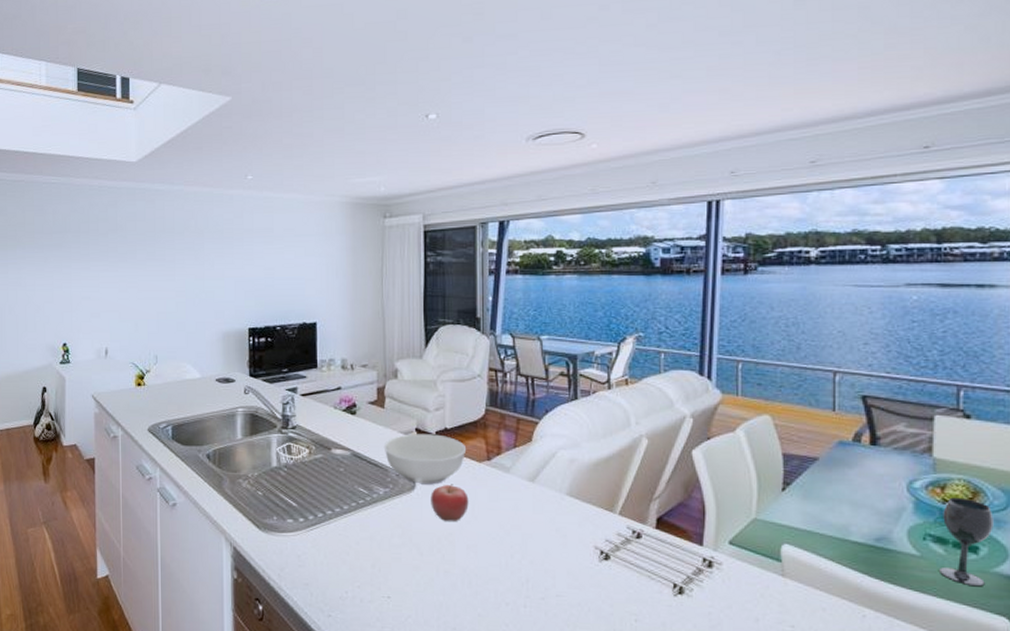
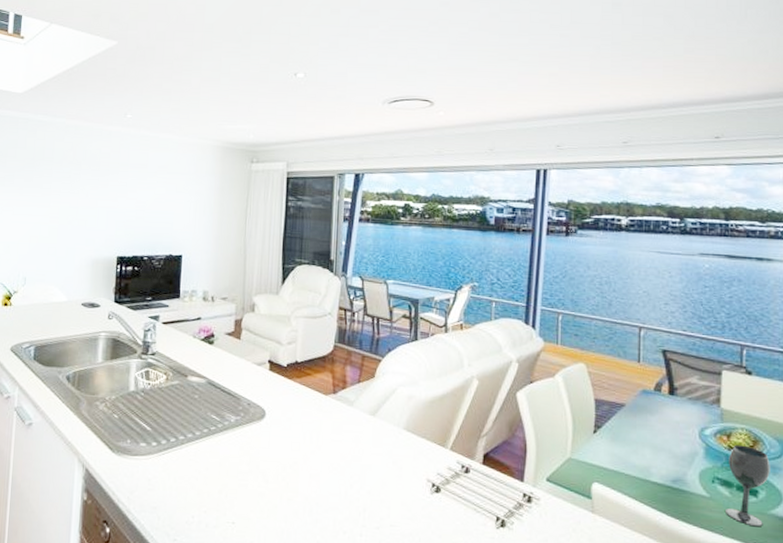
bowl: present [383,434,467,485] -> none [237,365,315,415]
fruit: present [431,484,469,521] -> none [278,414,314,451]

